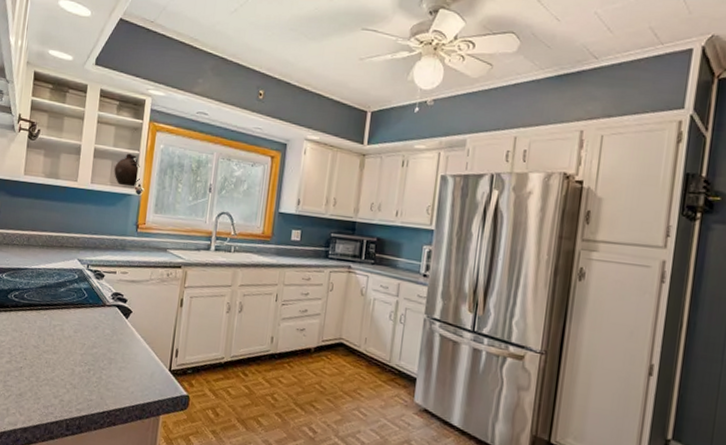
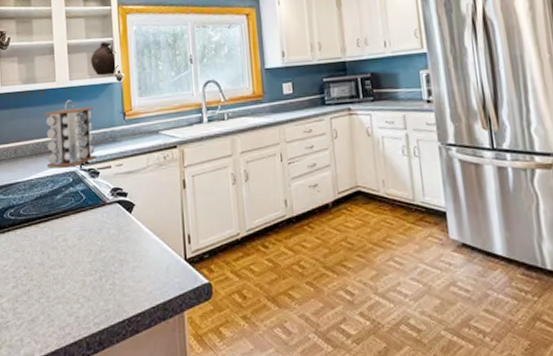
spice rack: none [56,202,109,265] -> present [44,100,97,168]

